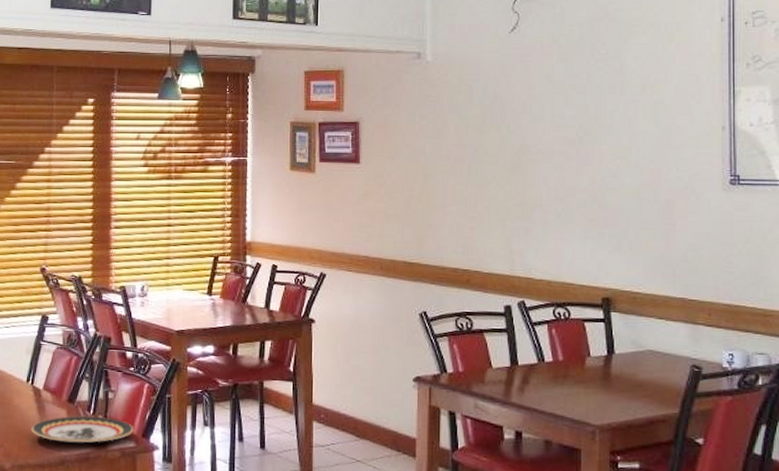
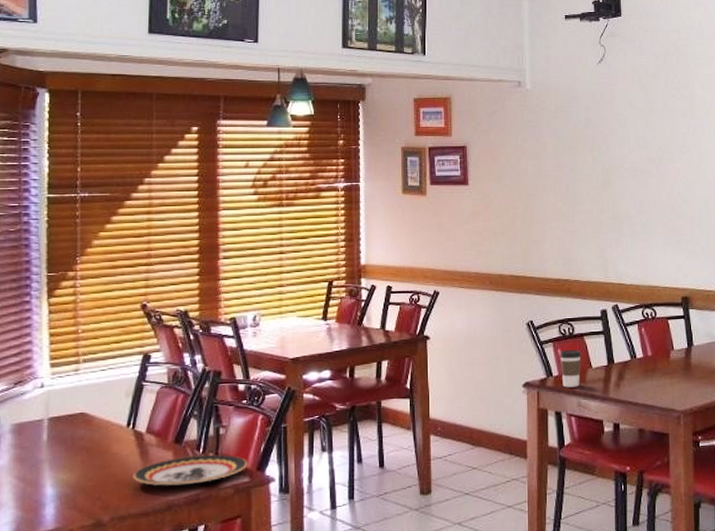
coffee cup: none [455,346,481,387] -> present [559,350,582,388]

